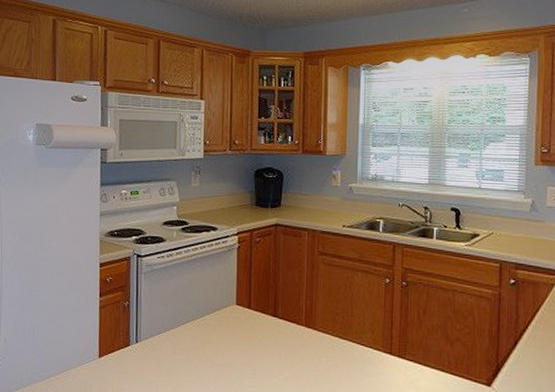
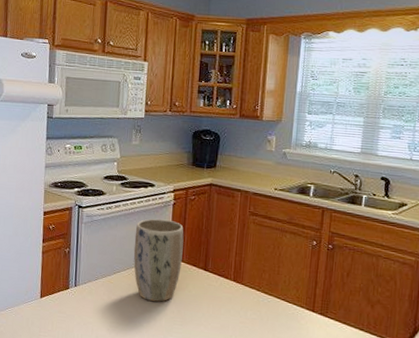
plant pot: none [198,264,251,354] -> present [133,218,184,302]

